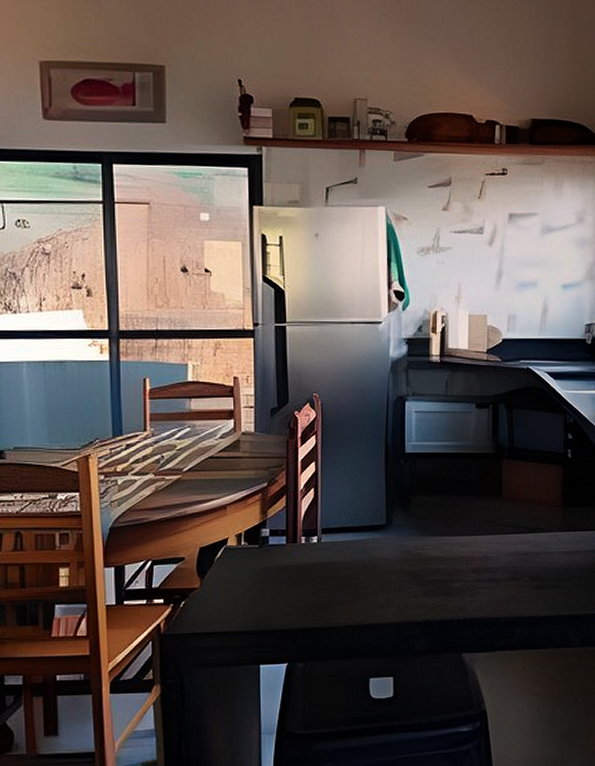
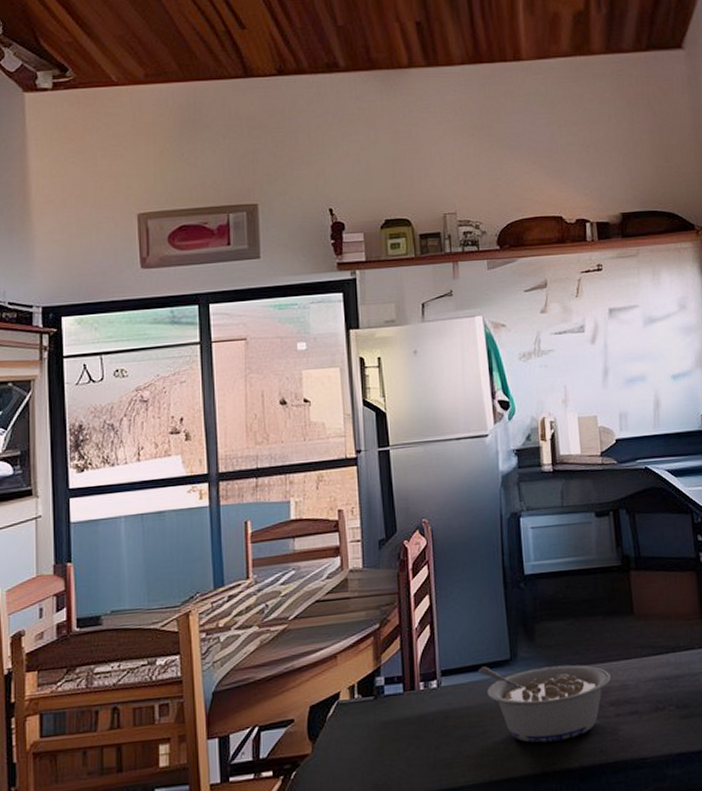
legume: none [356,529,475,597] -> present [479,665,611,743]

